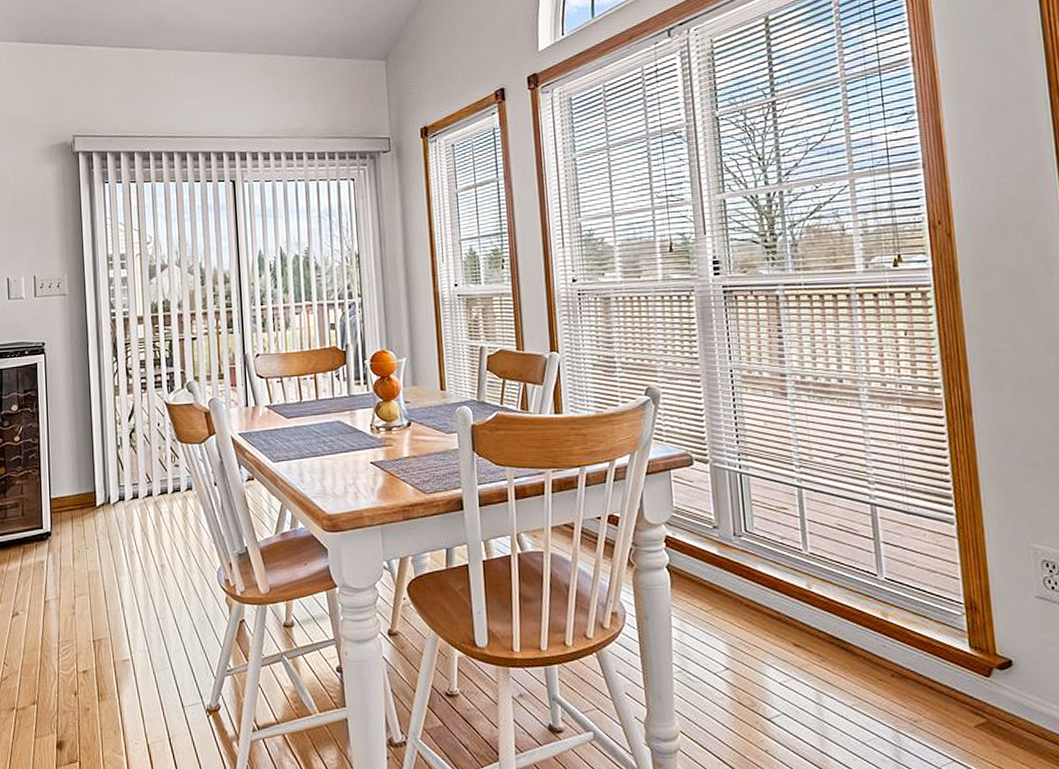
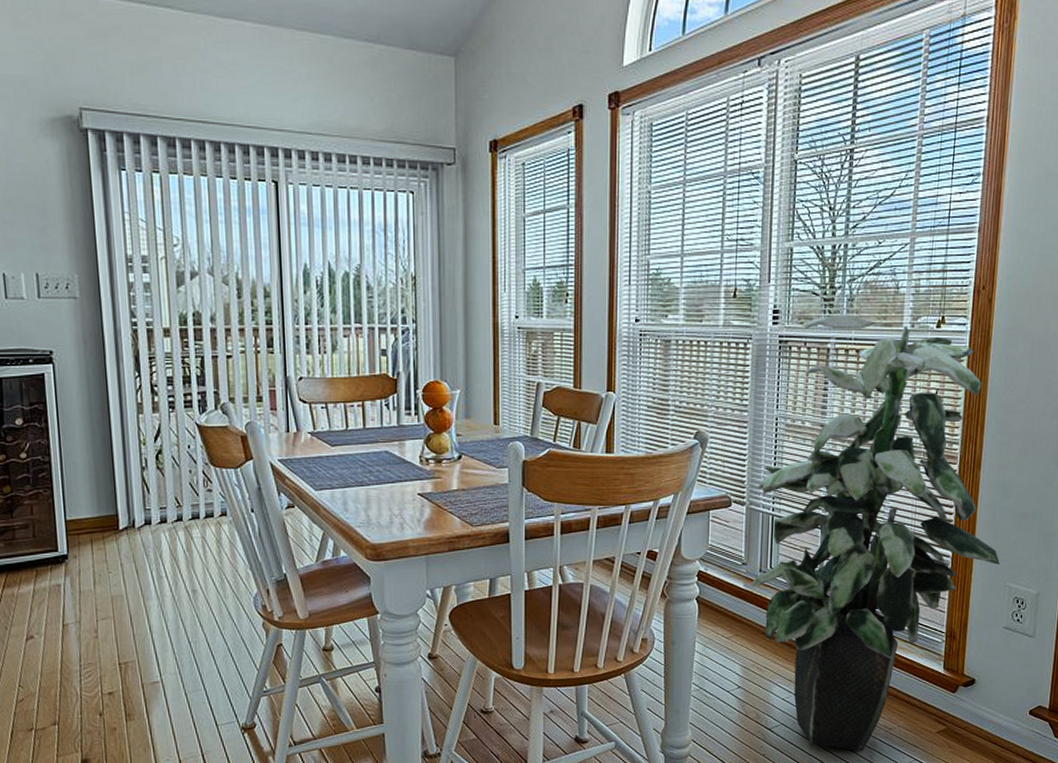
indoor plant: none [720,260,1016,749] -> present [751,315,1000,752]

